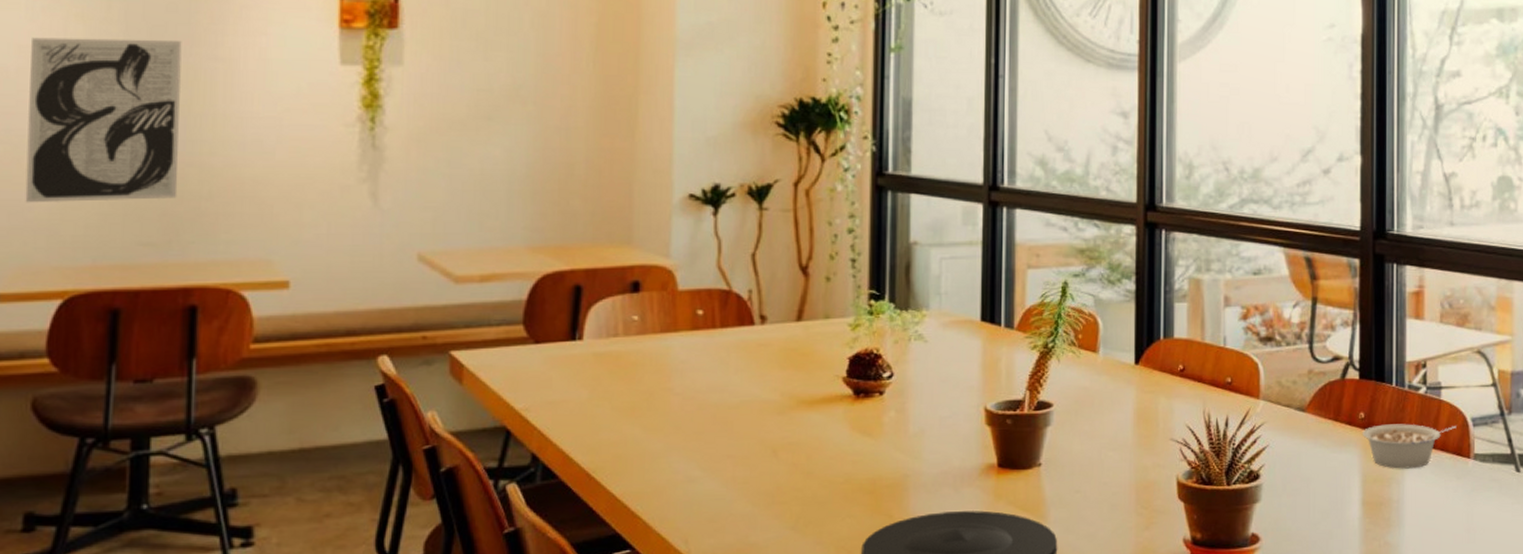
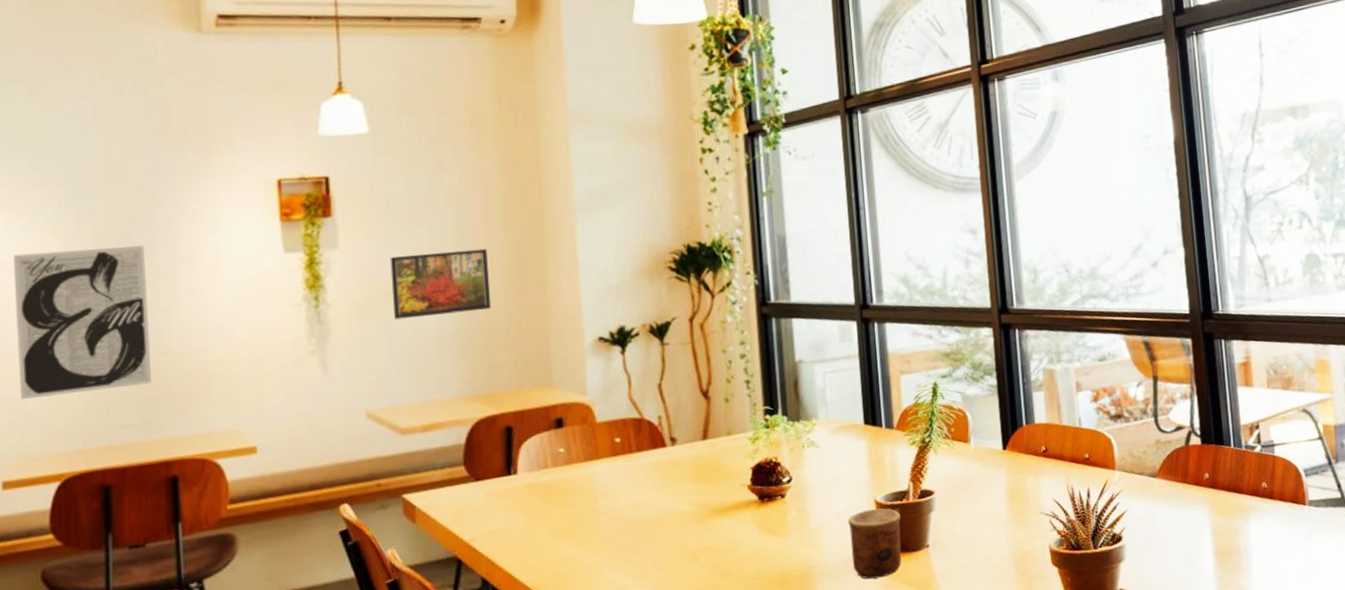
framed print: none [458,80,572,153] -> present [390,248,492,320]
cup: none [952,417,1013,496] -> present [848,508,902,579]
legume: present [1362,424,1457,469] -> none [1208,477,1291,520]

